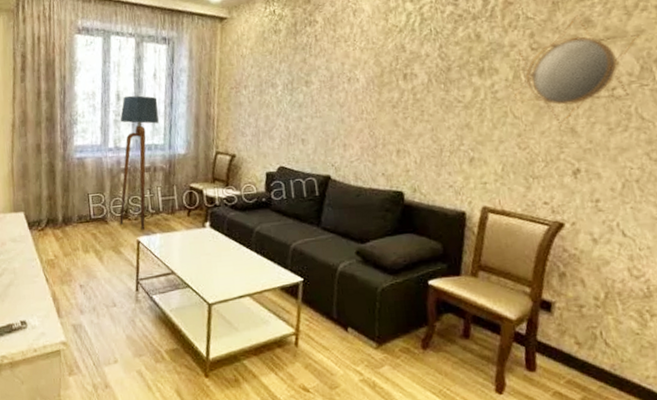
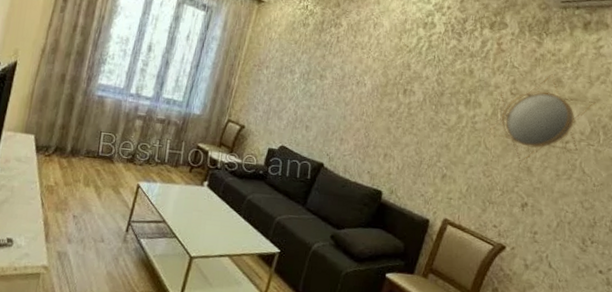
floor lamp: present [119,95,159,230] -> none [125,49,186,176]

